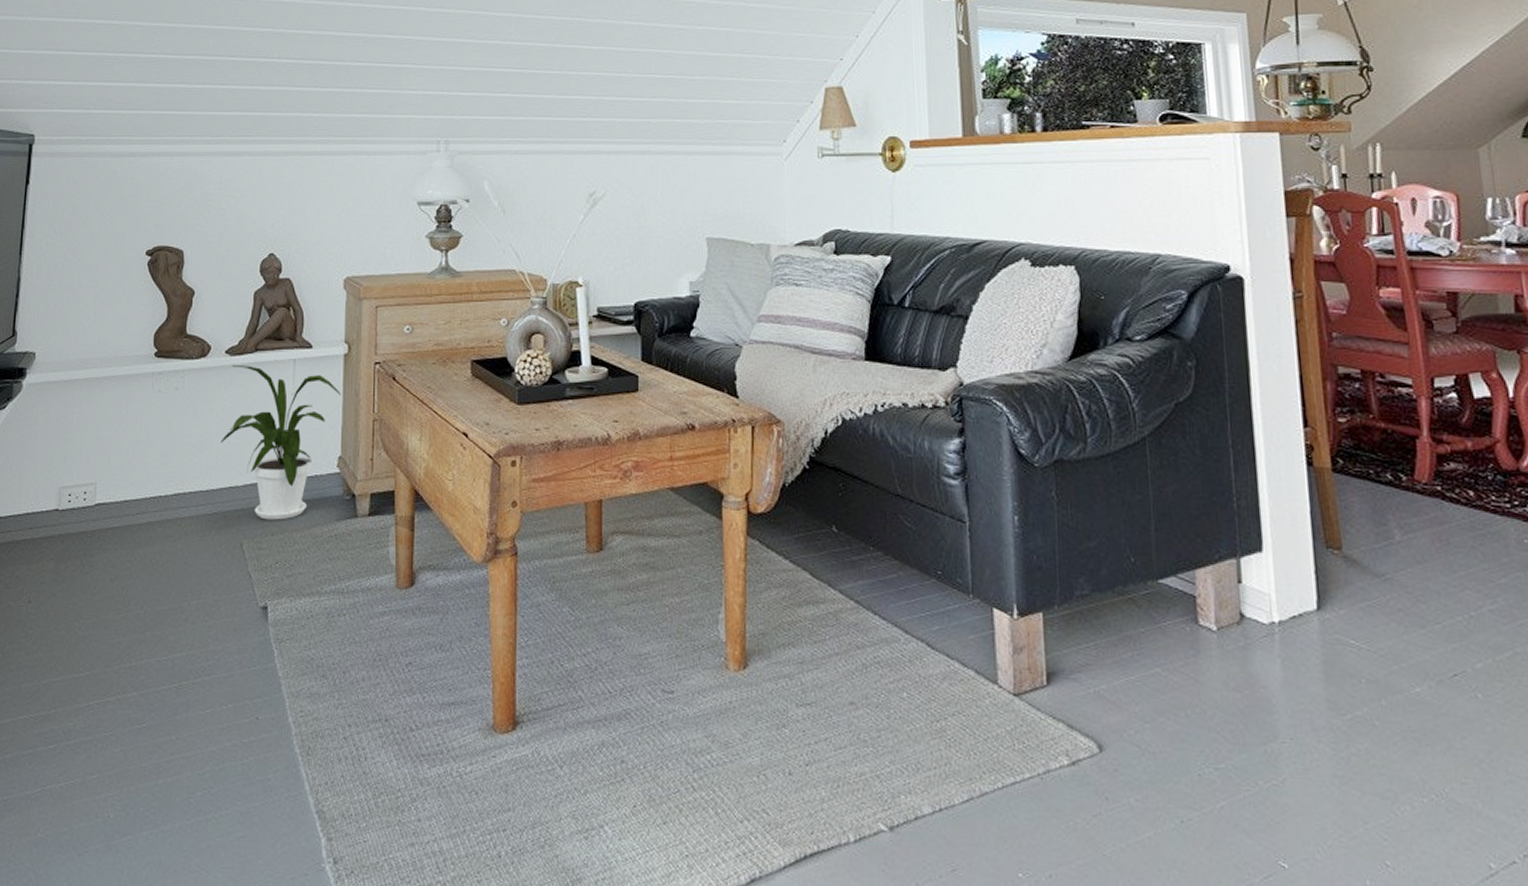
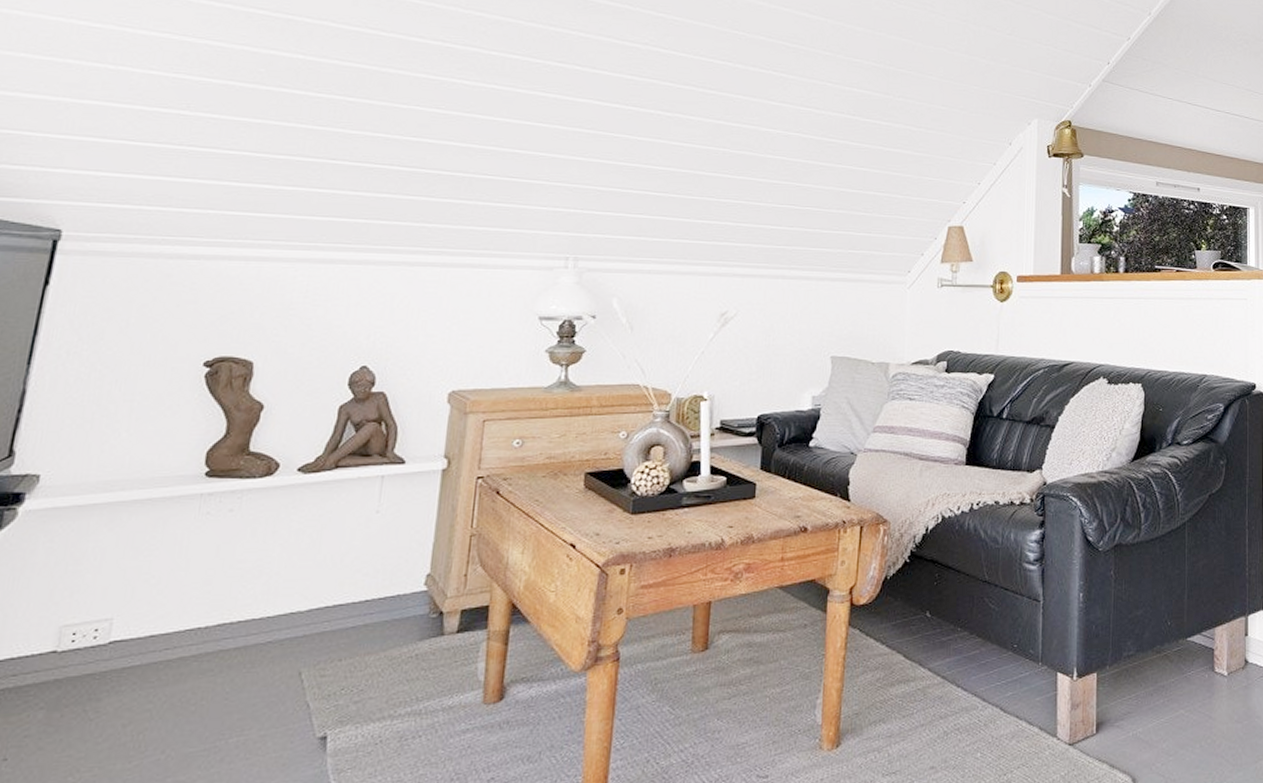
house plant: present [220,365,341,520] -> none [283,483,435,645]

